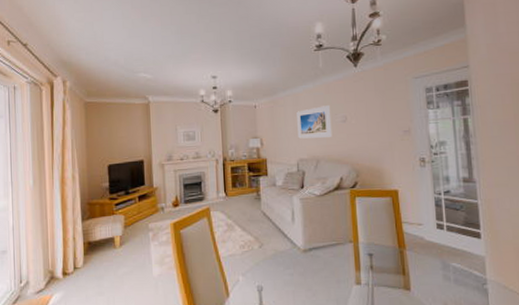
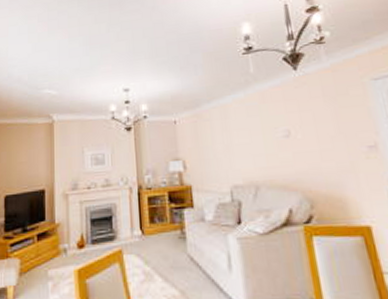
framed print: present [297,105,332,139] -> none [226,117,274,160]

